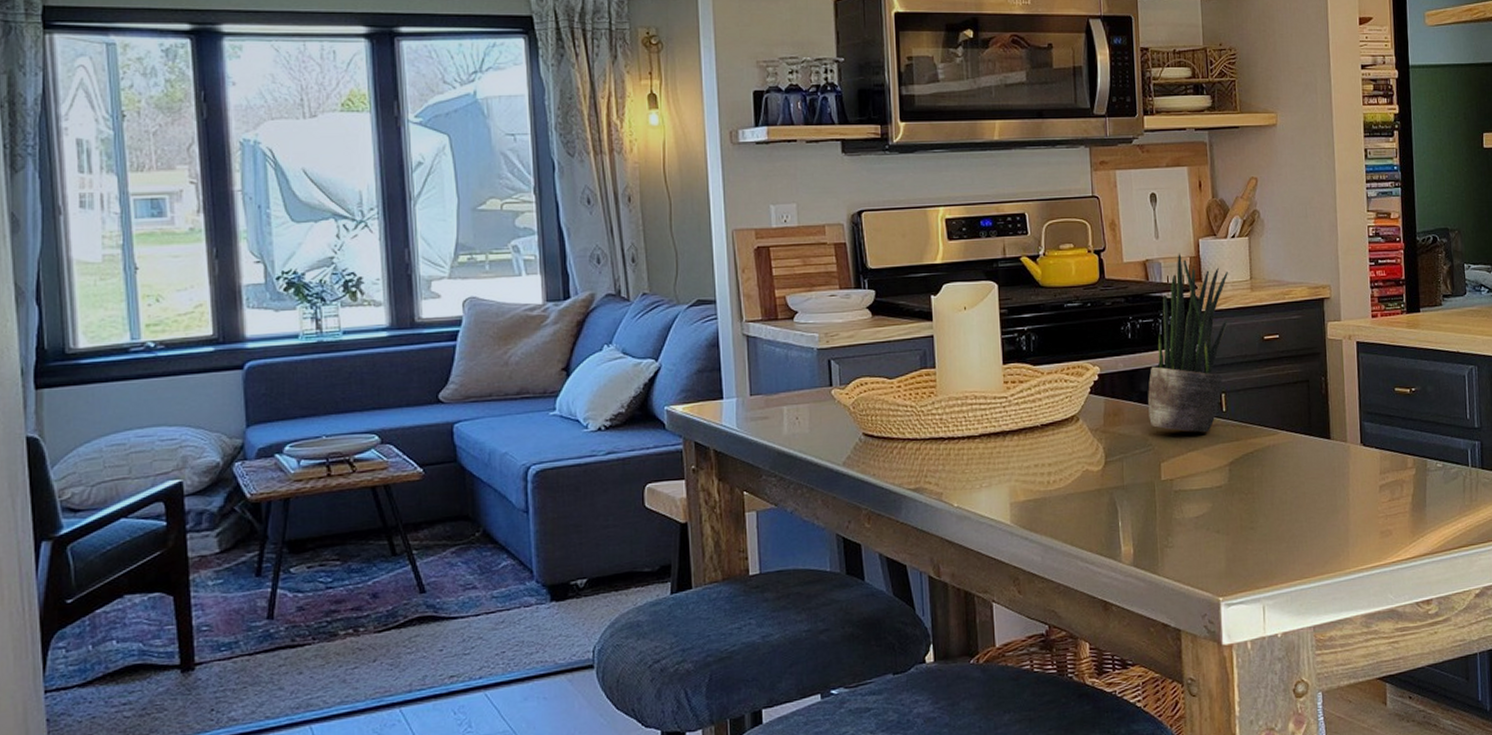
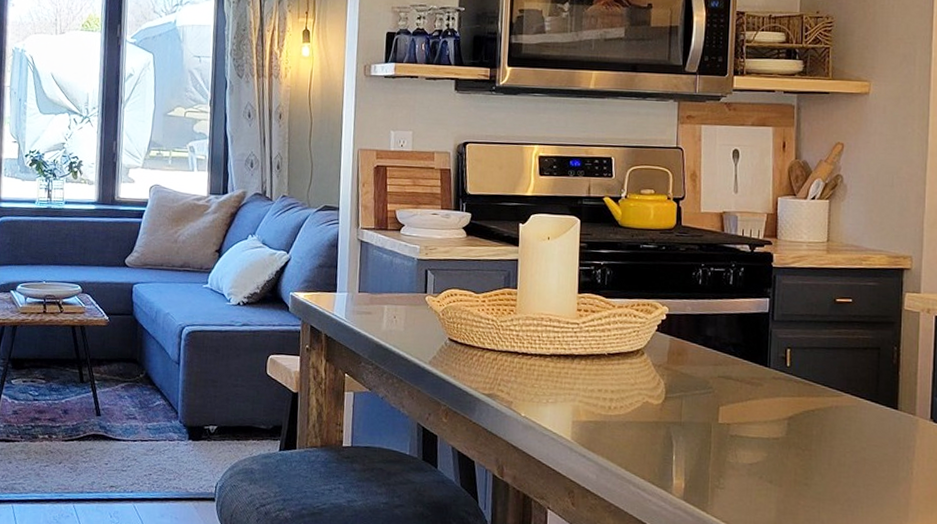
potted plant: present [1148,253,1228,433] -> none [712,209,805,384]

